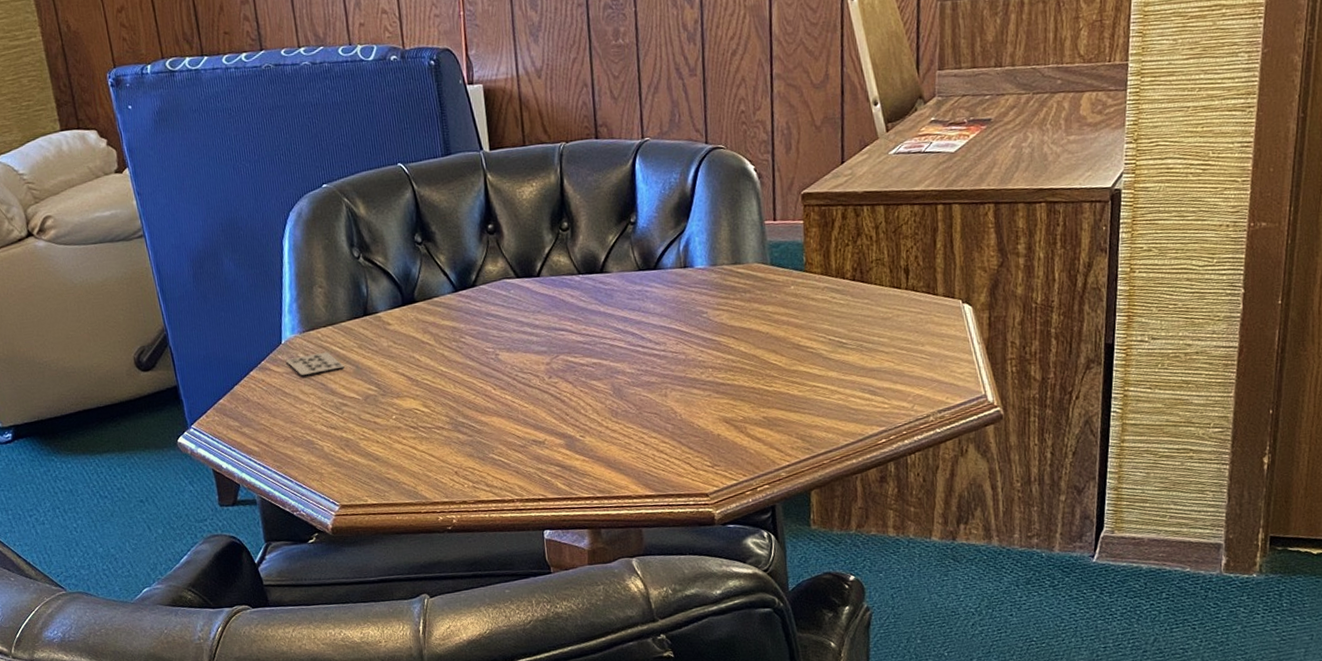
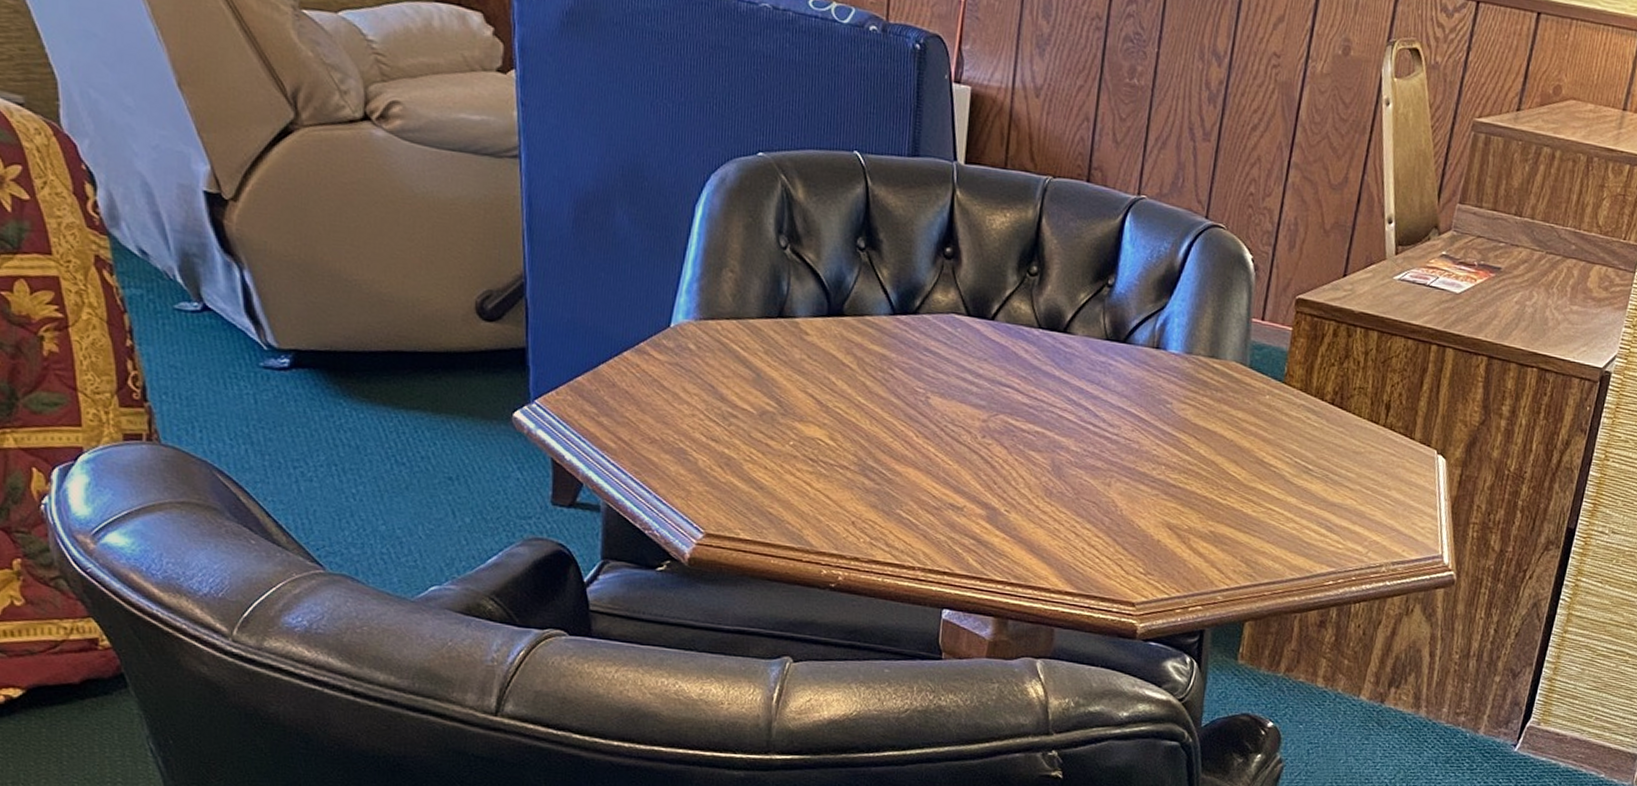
playing card: present [285,351,345,375] -> none [670,346,743,373]

